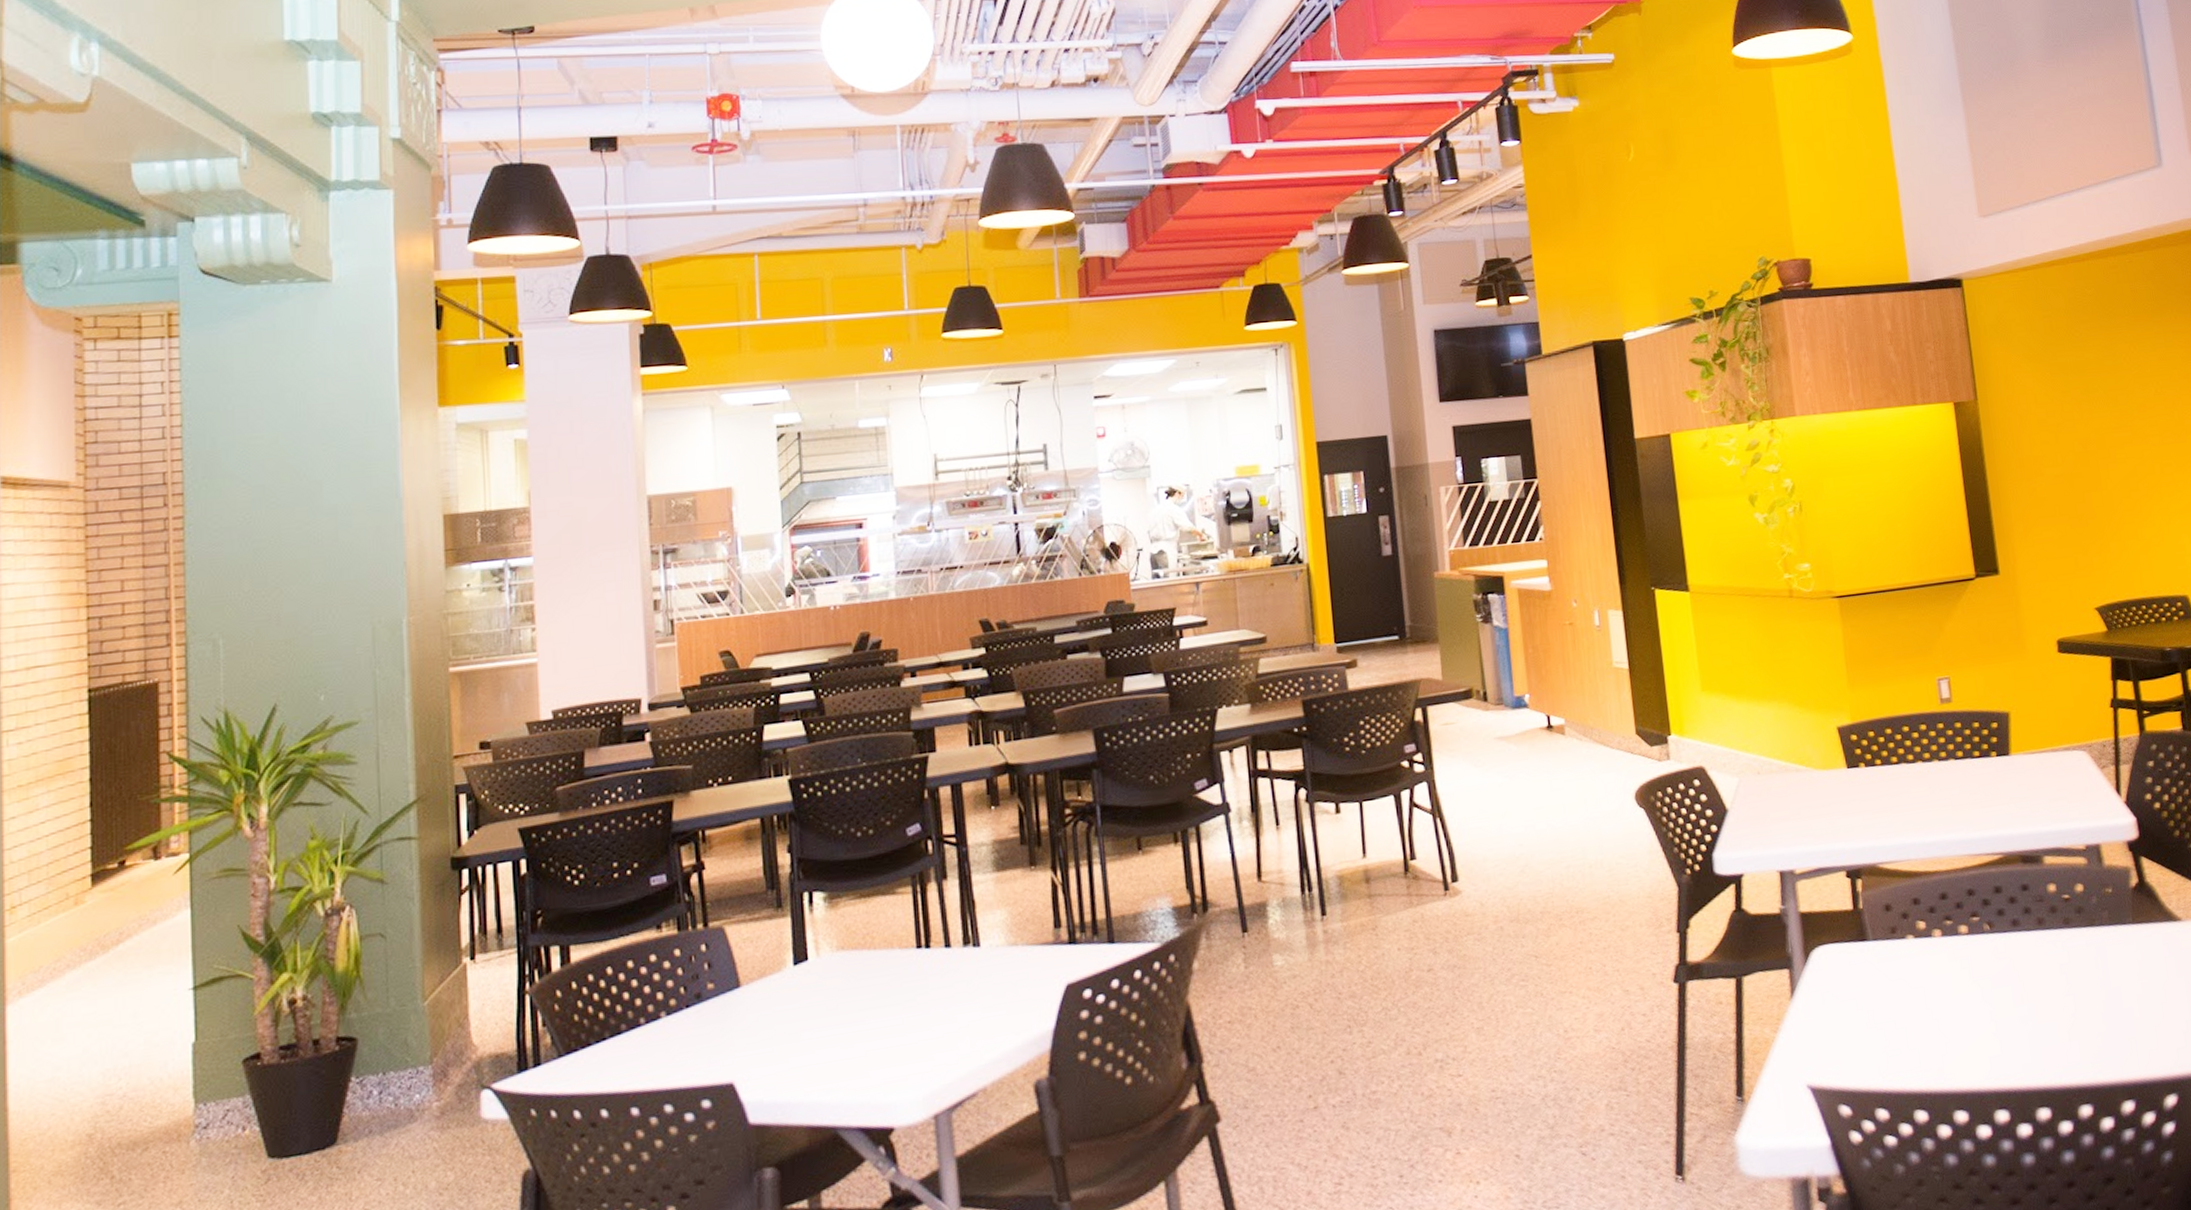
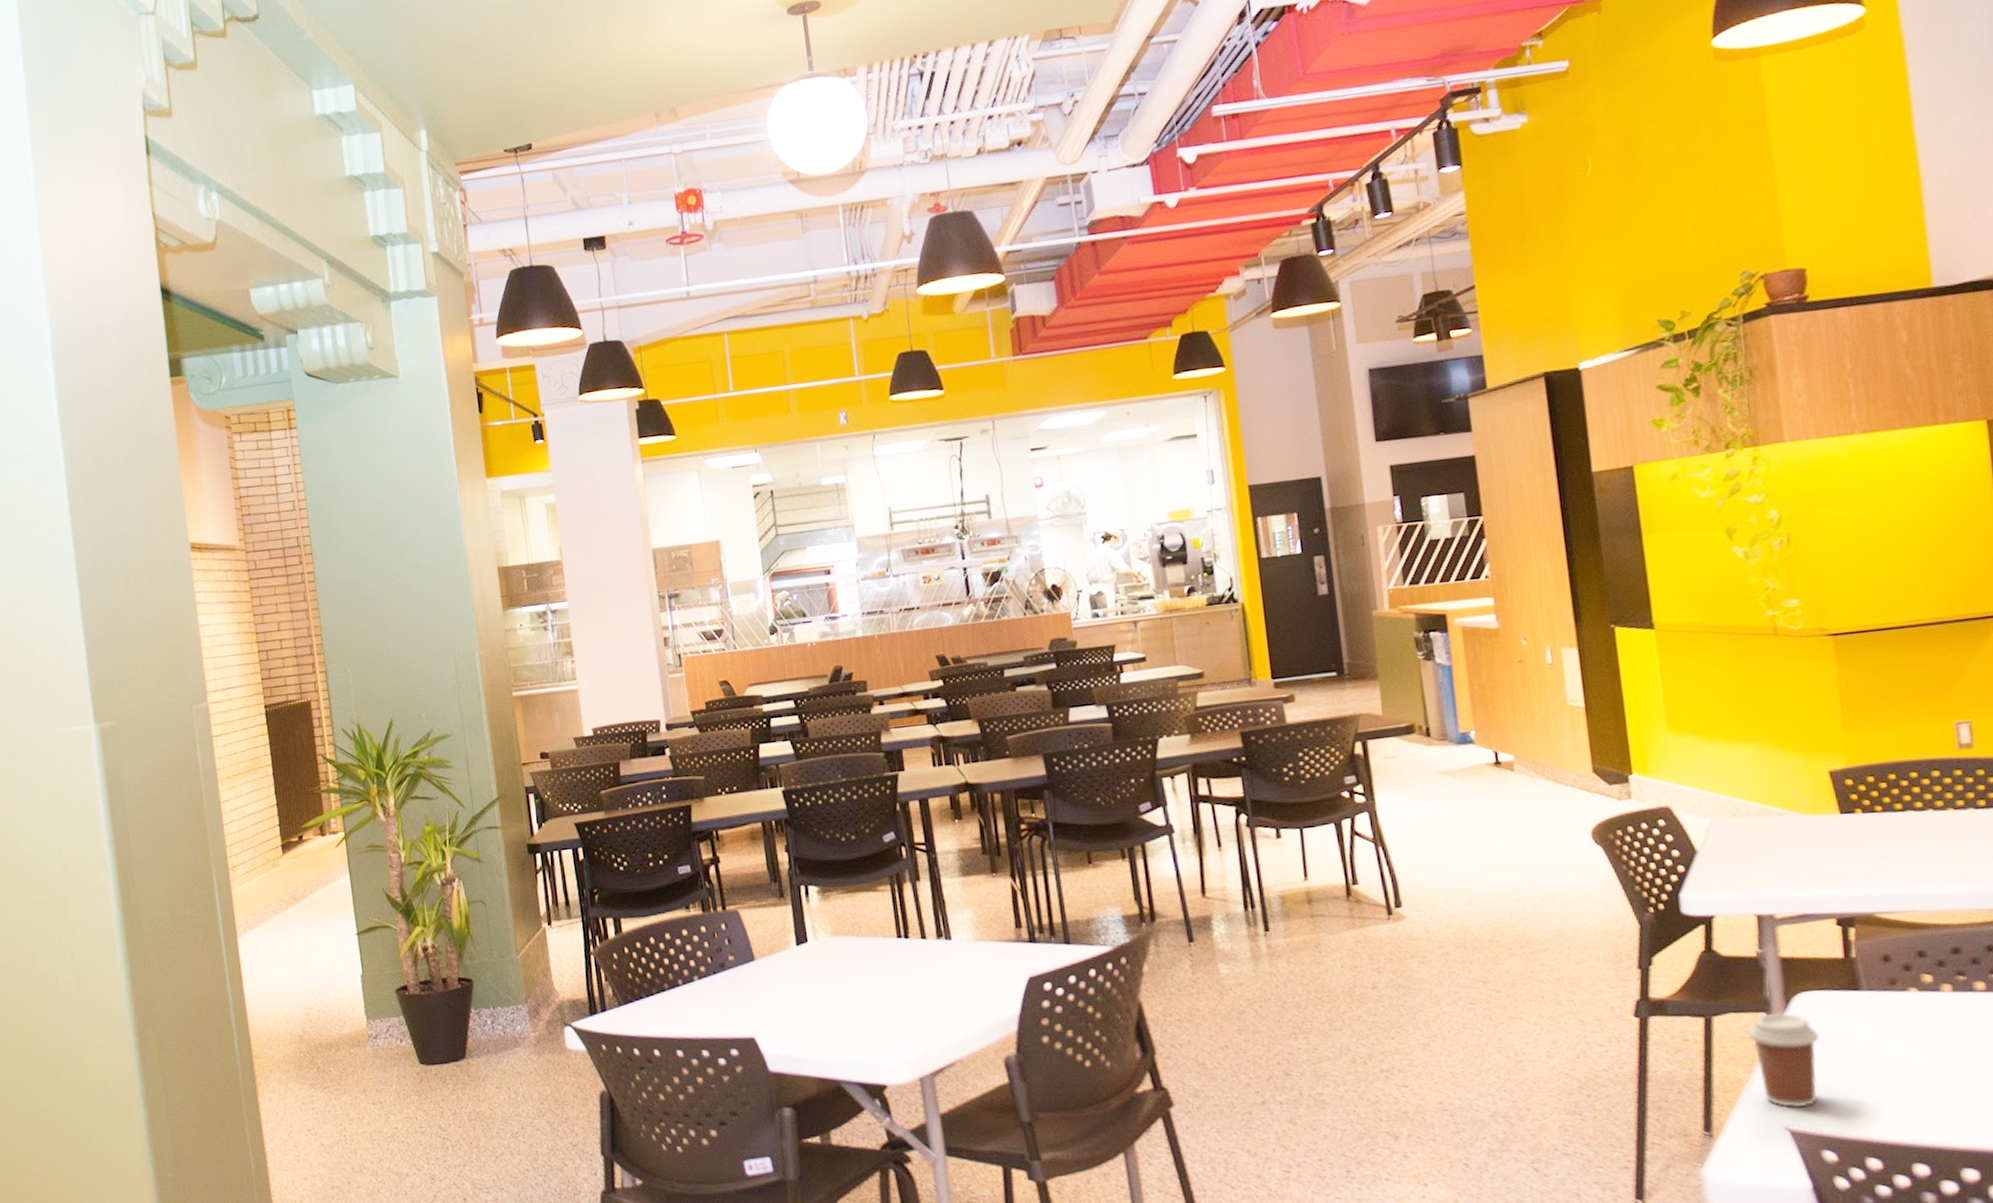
coffee cup: none [1773,968,1834,1065] -> present [1747,1012,1819,1108]

